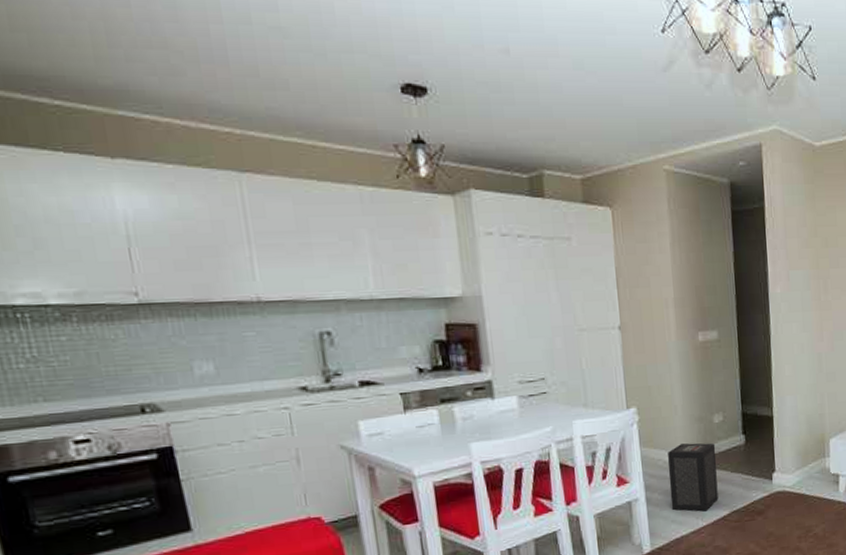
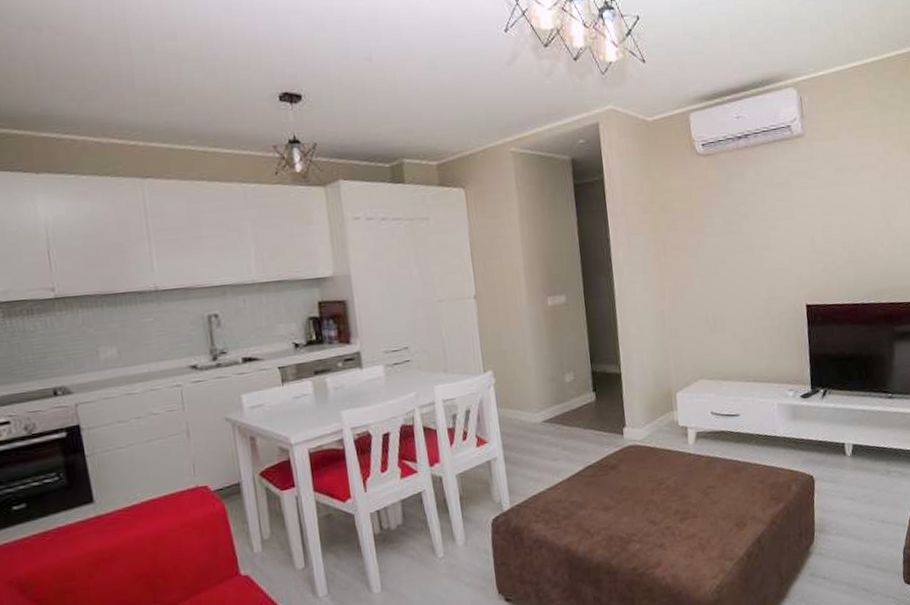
speaker: present [667,443,718,512] -> none [523,401,573,468]

